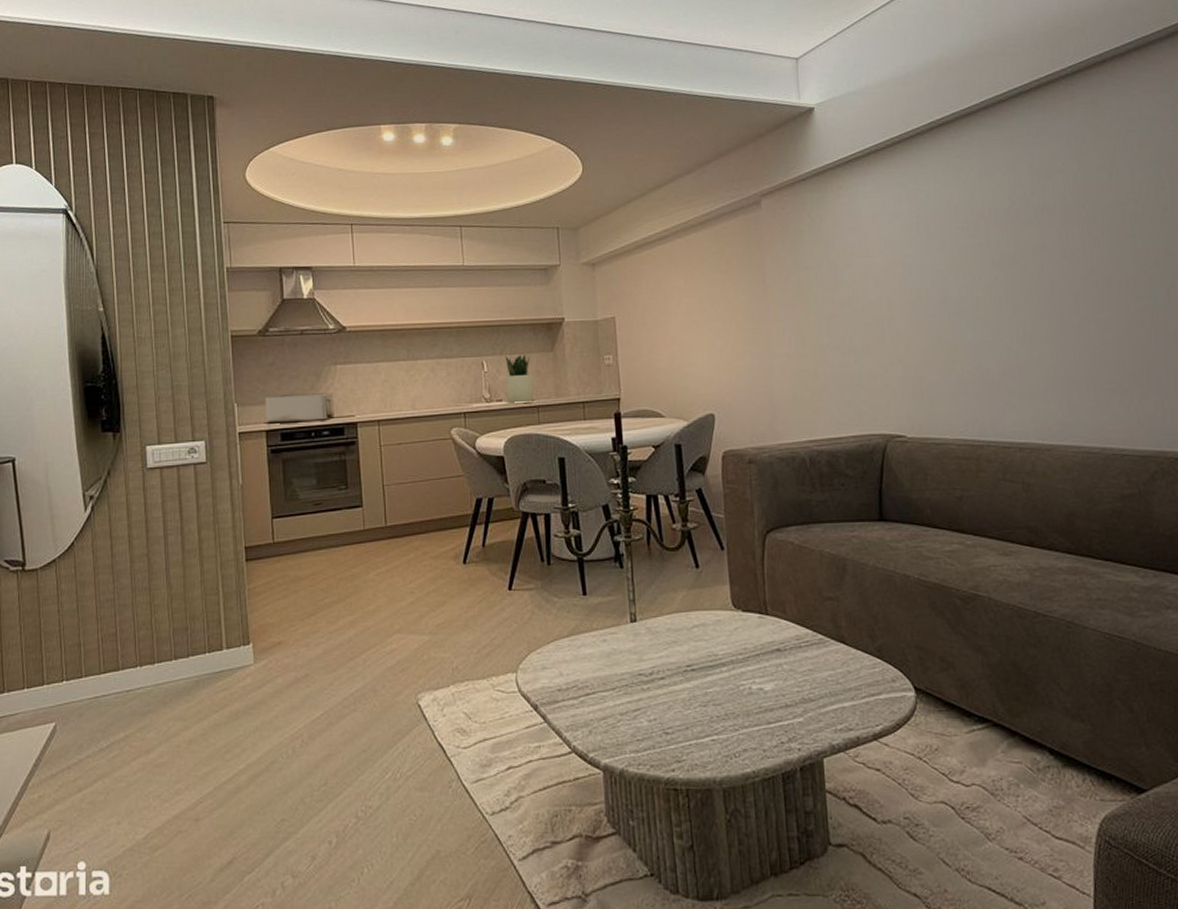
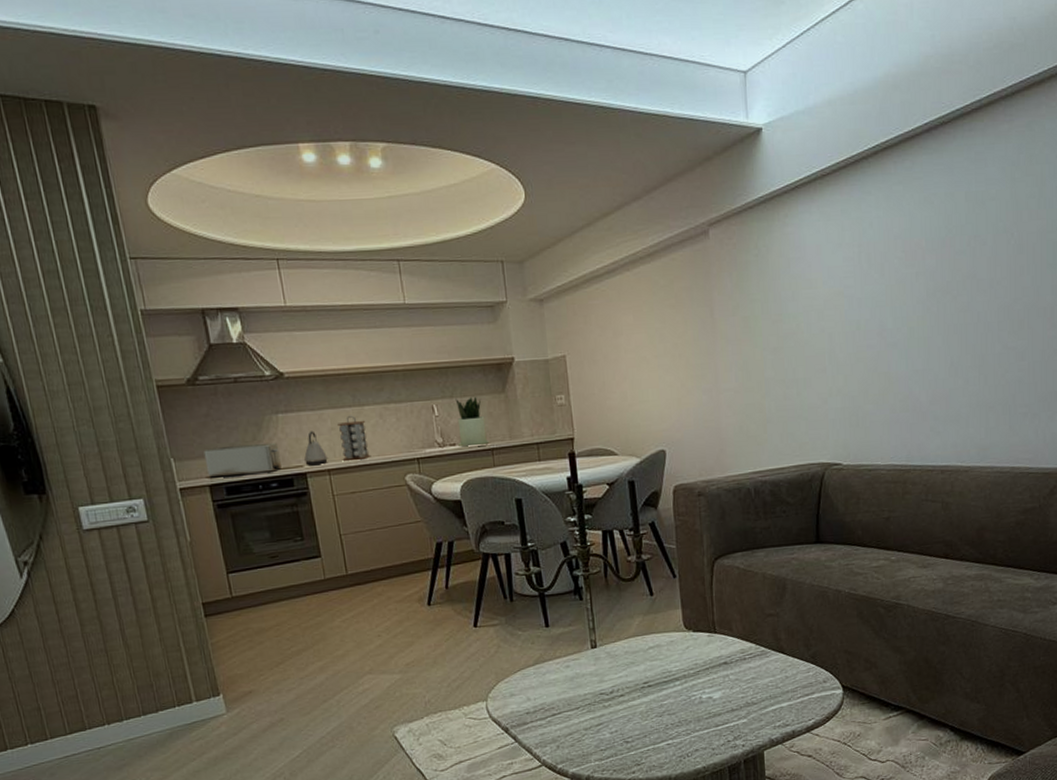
kettle: none [357,382,378,416] -> present [304,430,328,466]
spice rack: none [391,368,420,413] -> present [338,415,371,462]

